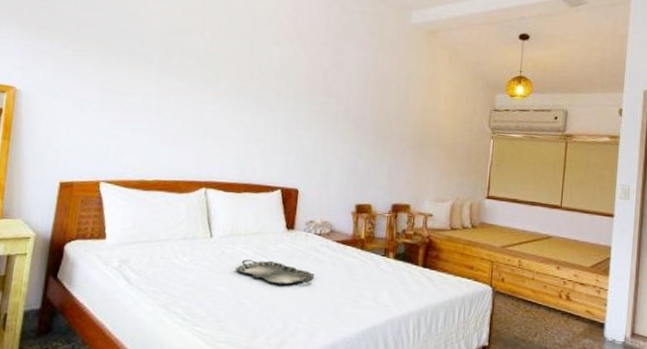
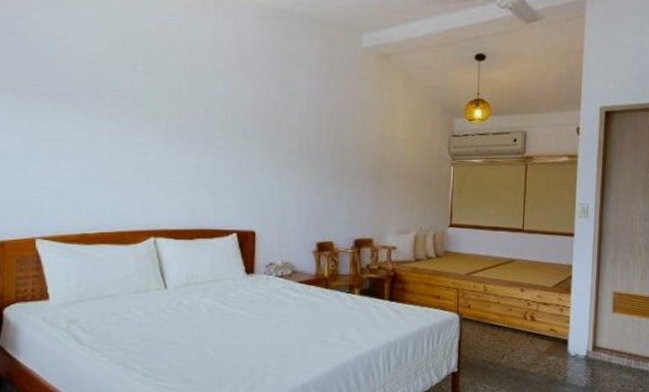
serving tray: present [235,259,315,285] -> none [195,307,279,330]

